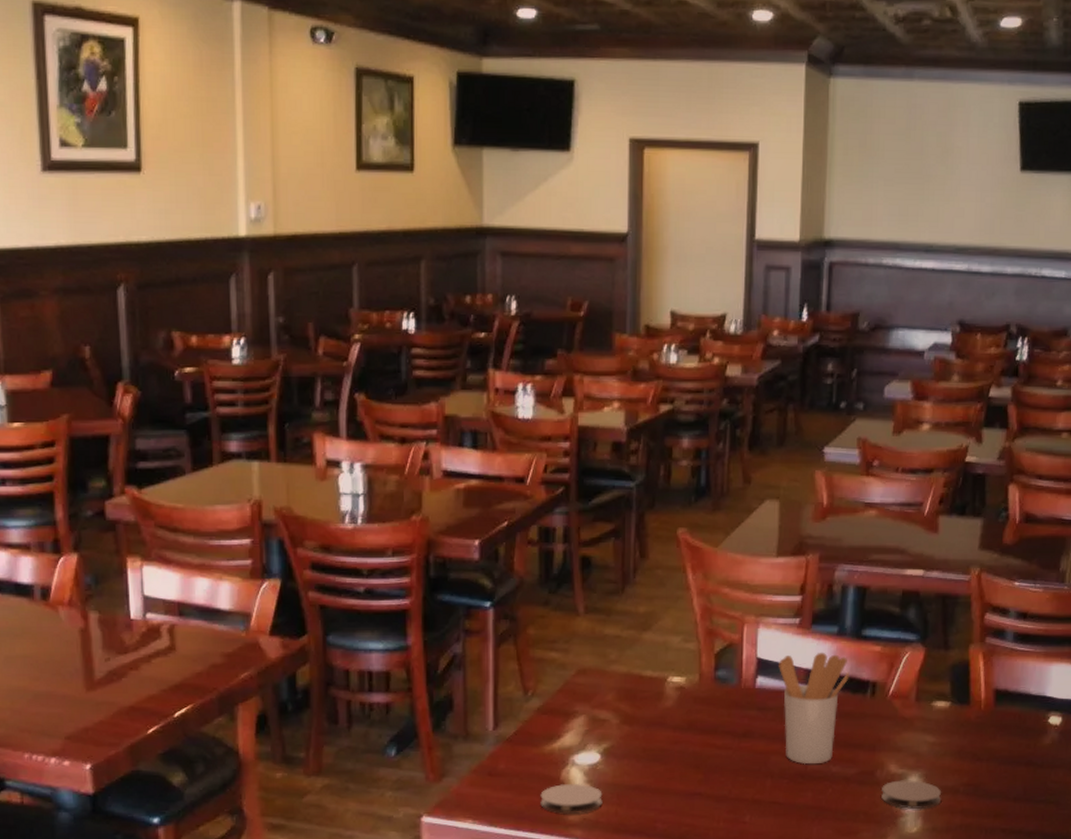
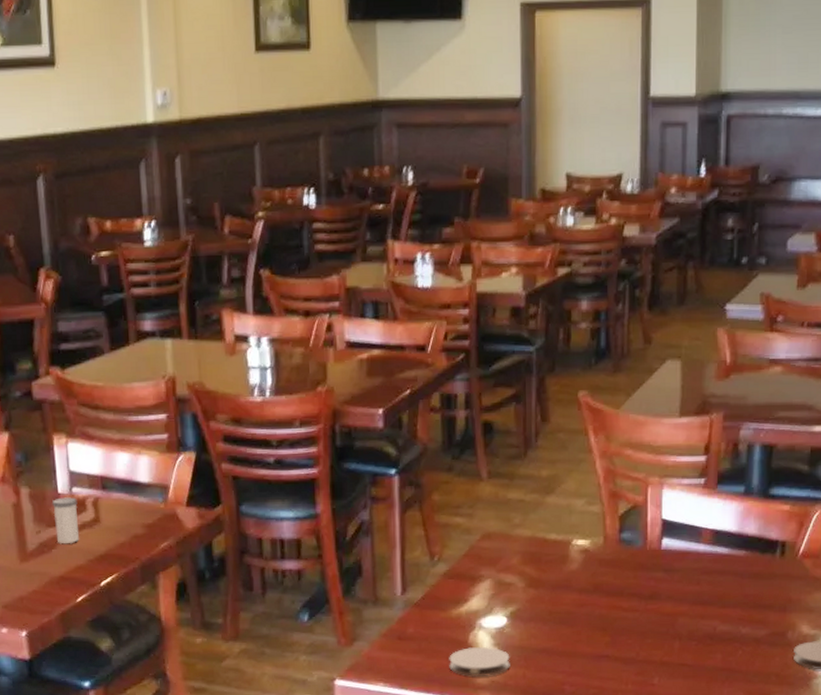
salt shaker: none [123,623,153,672] -> present [51,497,80,543]
utensil holder: present [779,652,849,765] -> none [684,512,757,626]

